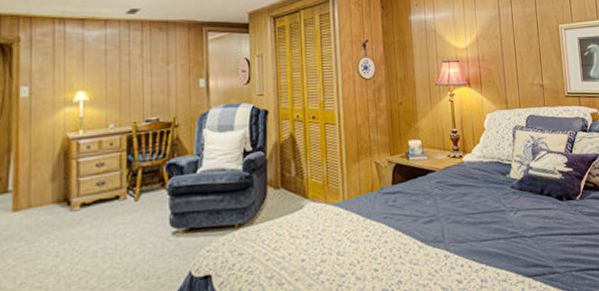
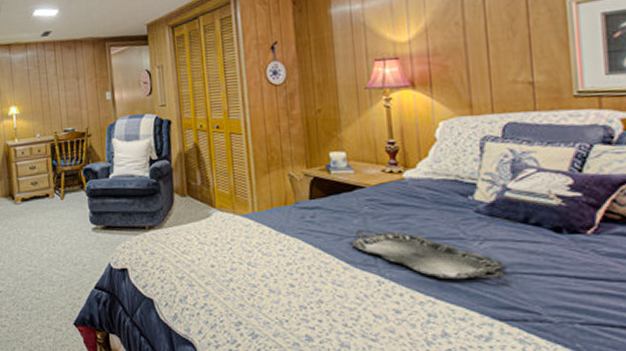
serving tray: none [423,209,531,248] -> present [349,229,505,280]

